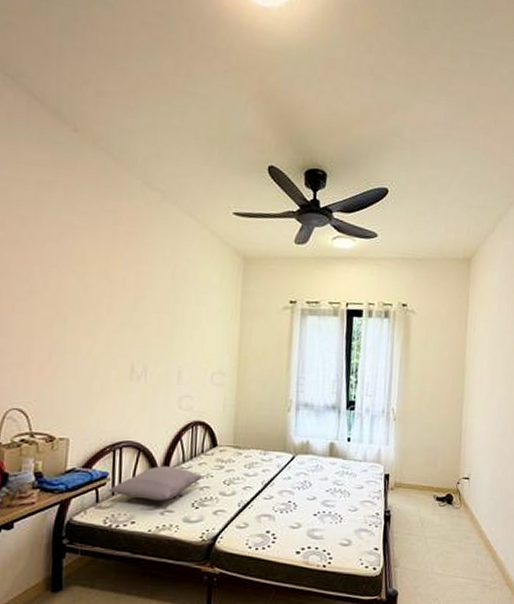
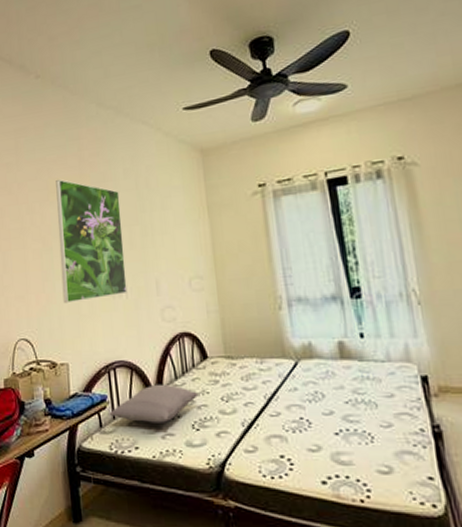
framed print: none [72,249,154,379] -> present [56,179,128,304]

